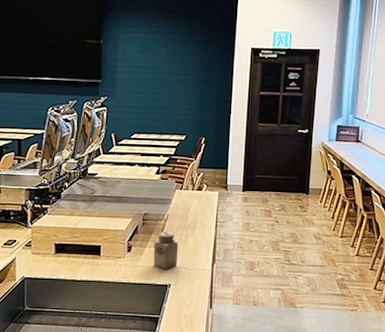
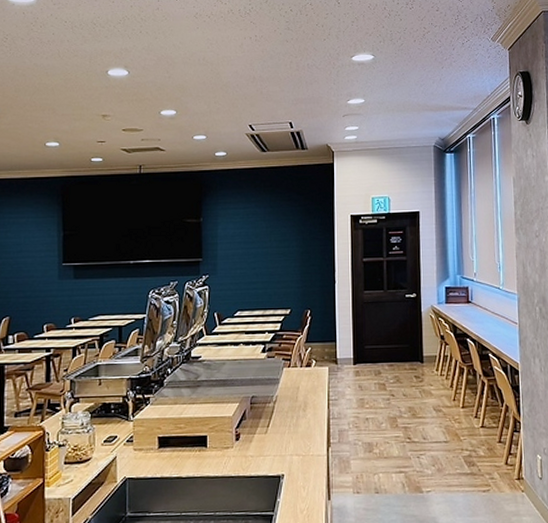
salt shaker: present [153,232,179,270] -> none [263,415,290,459]

